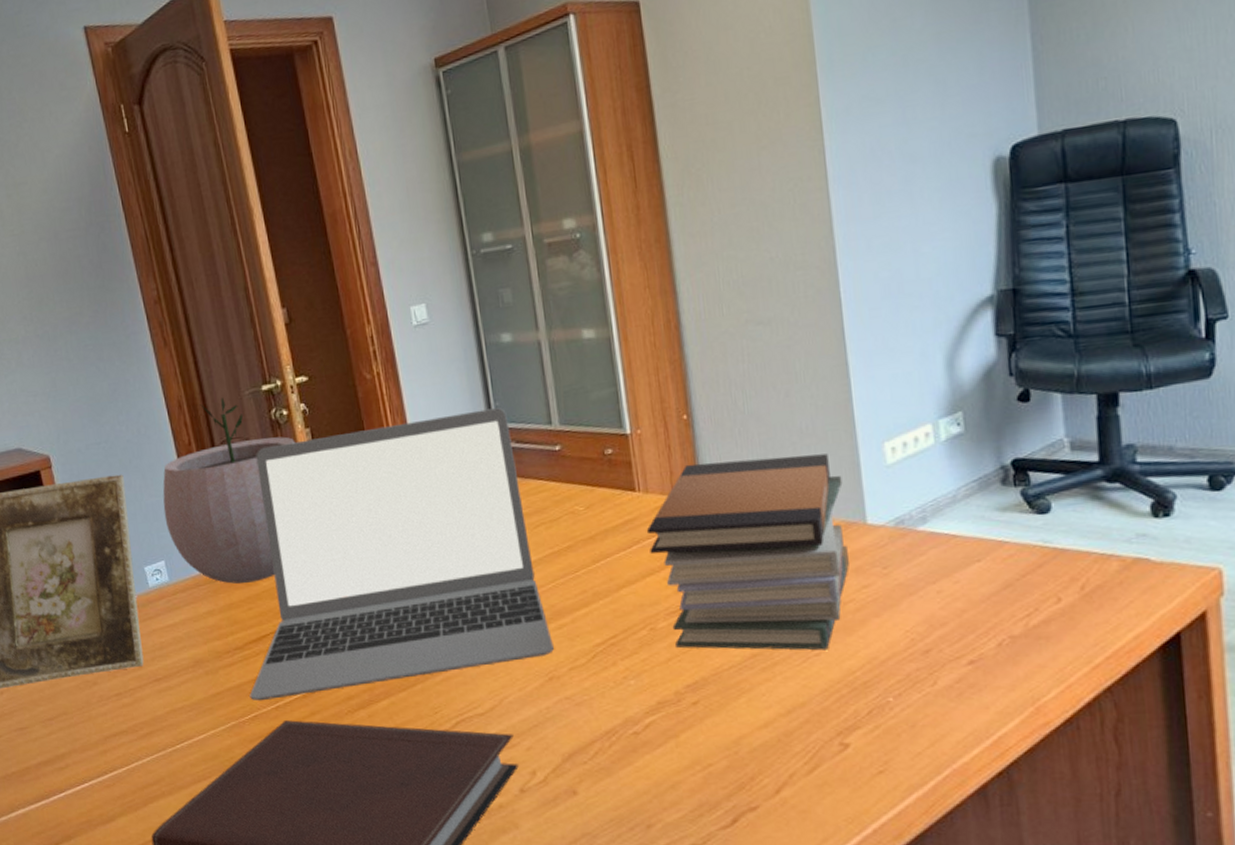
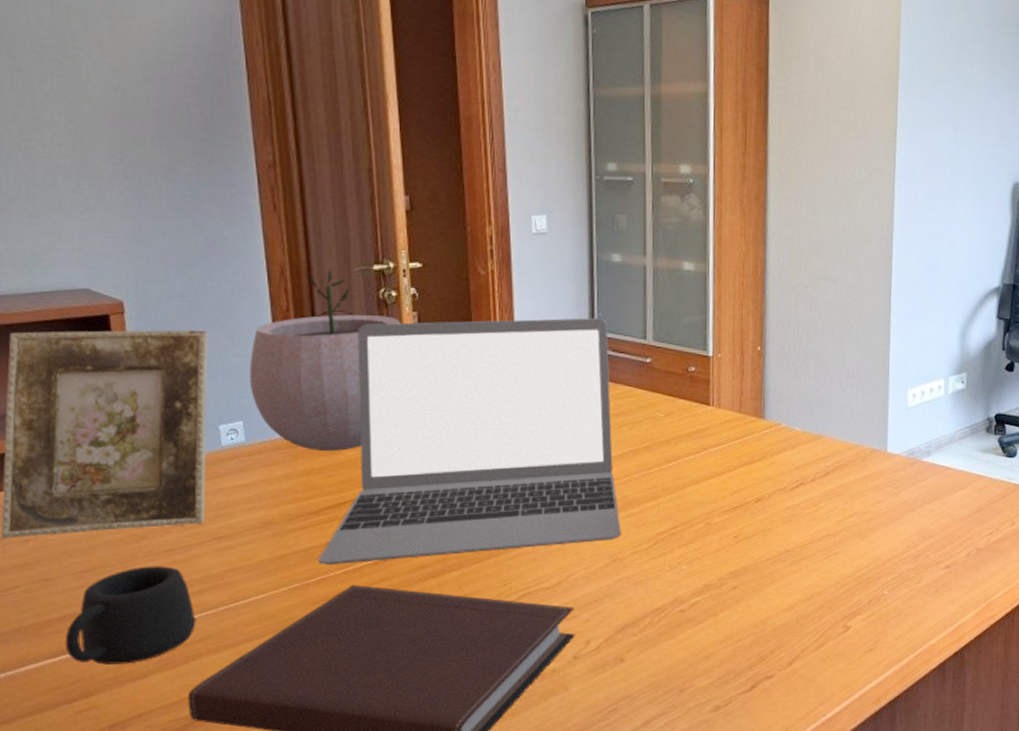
mug: none [43,710,150,809] -> present [65,566,196,665]
book stack: present [646,454,849,651] -> none [714,388,874,550]

